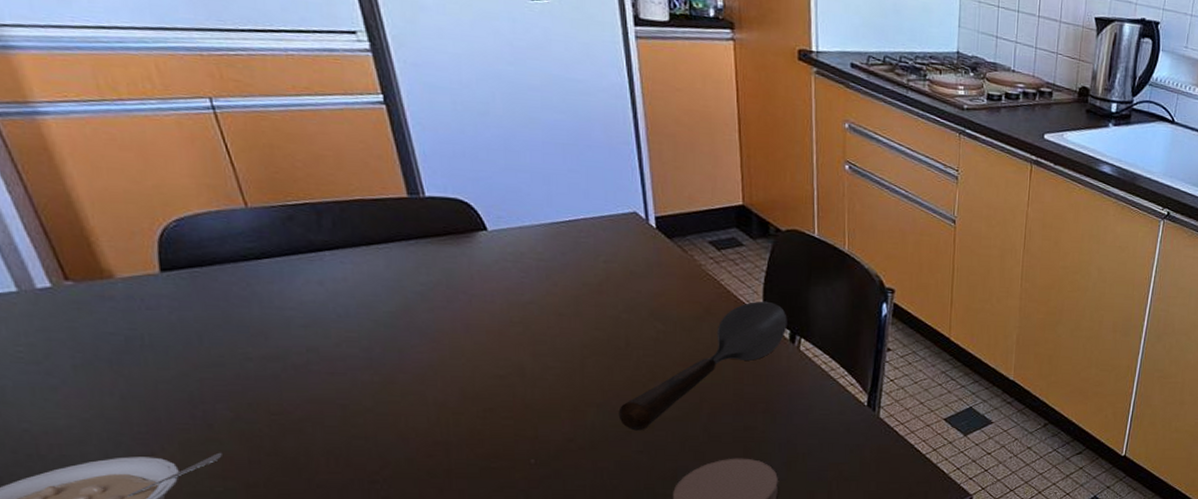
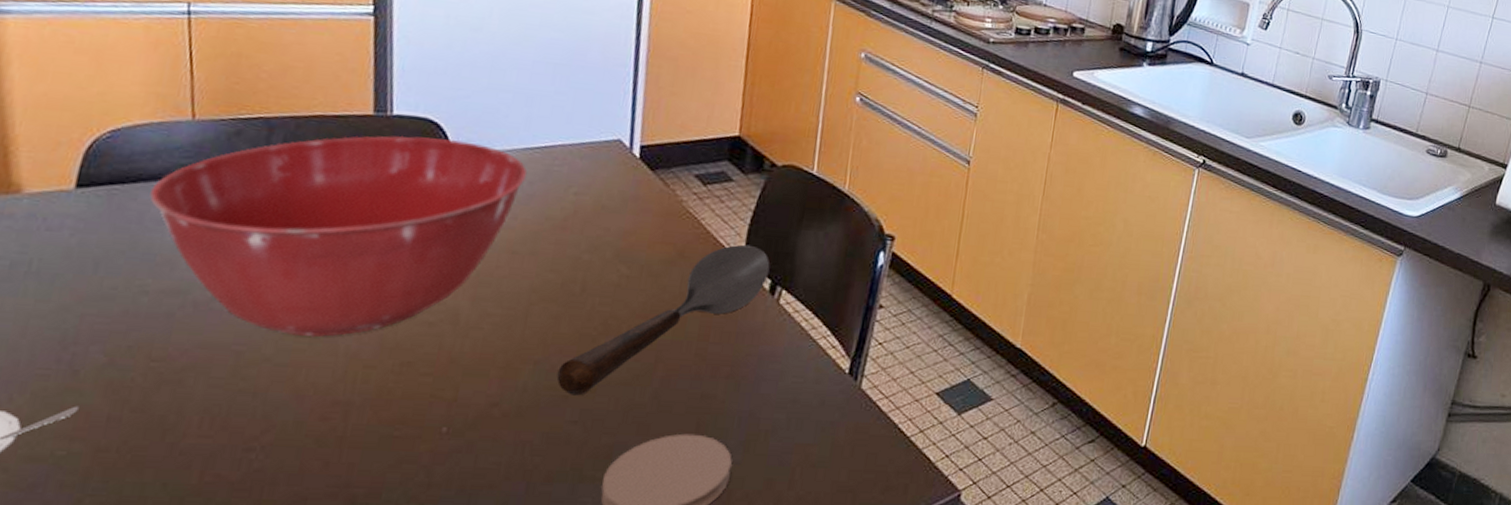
mixing bowl: none [227,215,559,391] -> present [149,135,528,338]

